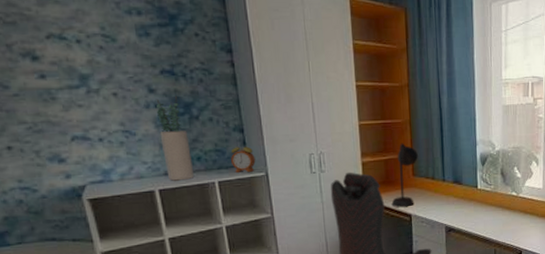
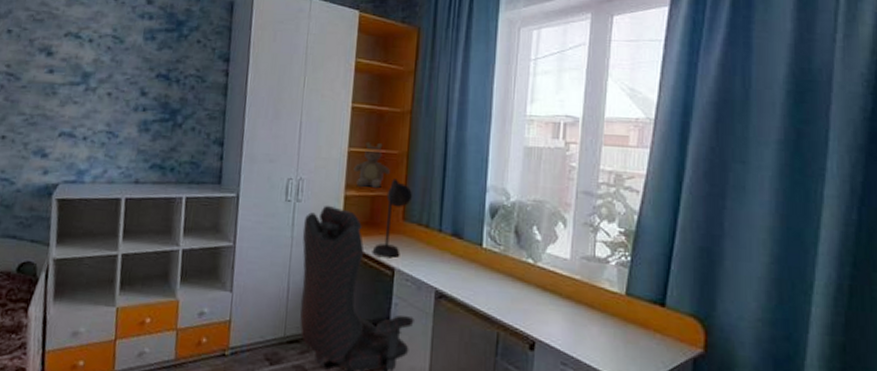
vase: present [156,95,195,181] -> none [137,101,168,192]
alarm clock: present [230,146,256,173] -> none [204,160,230,192]
teddy bear: none [365,114,397,154] -> present [353,141,390,189]

